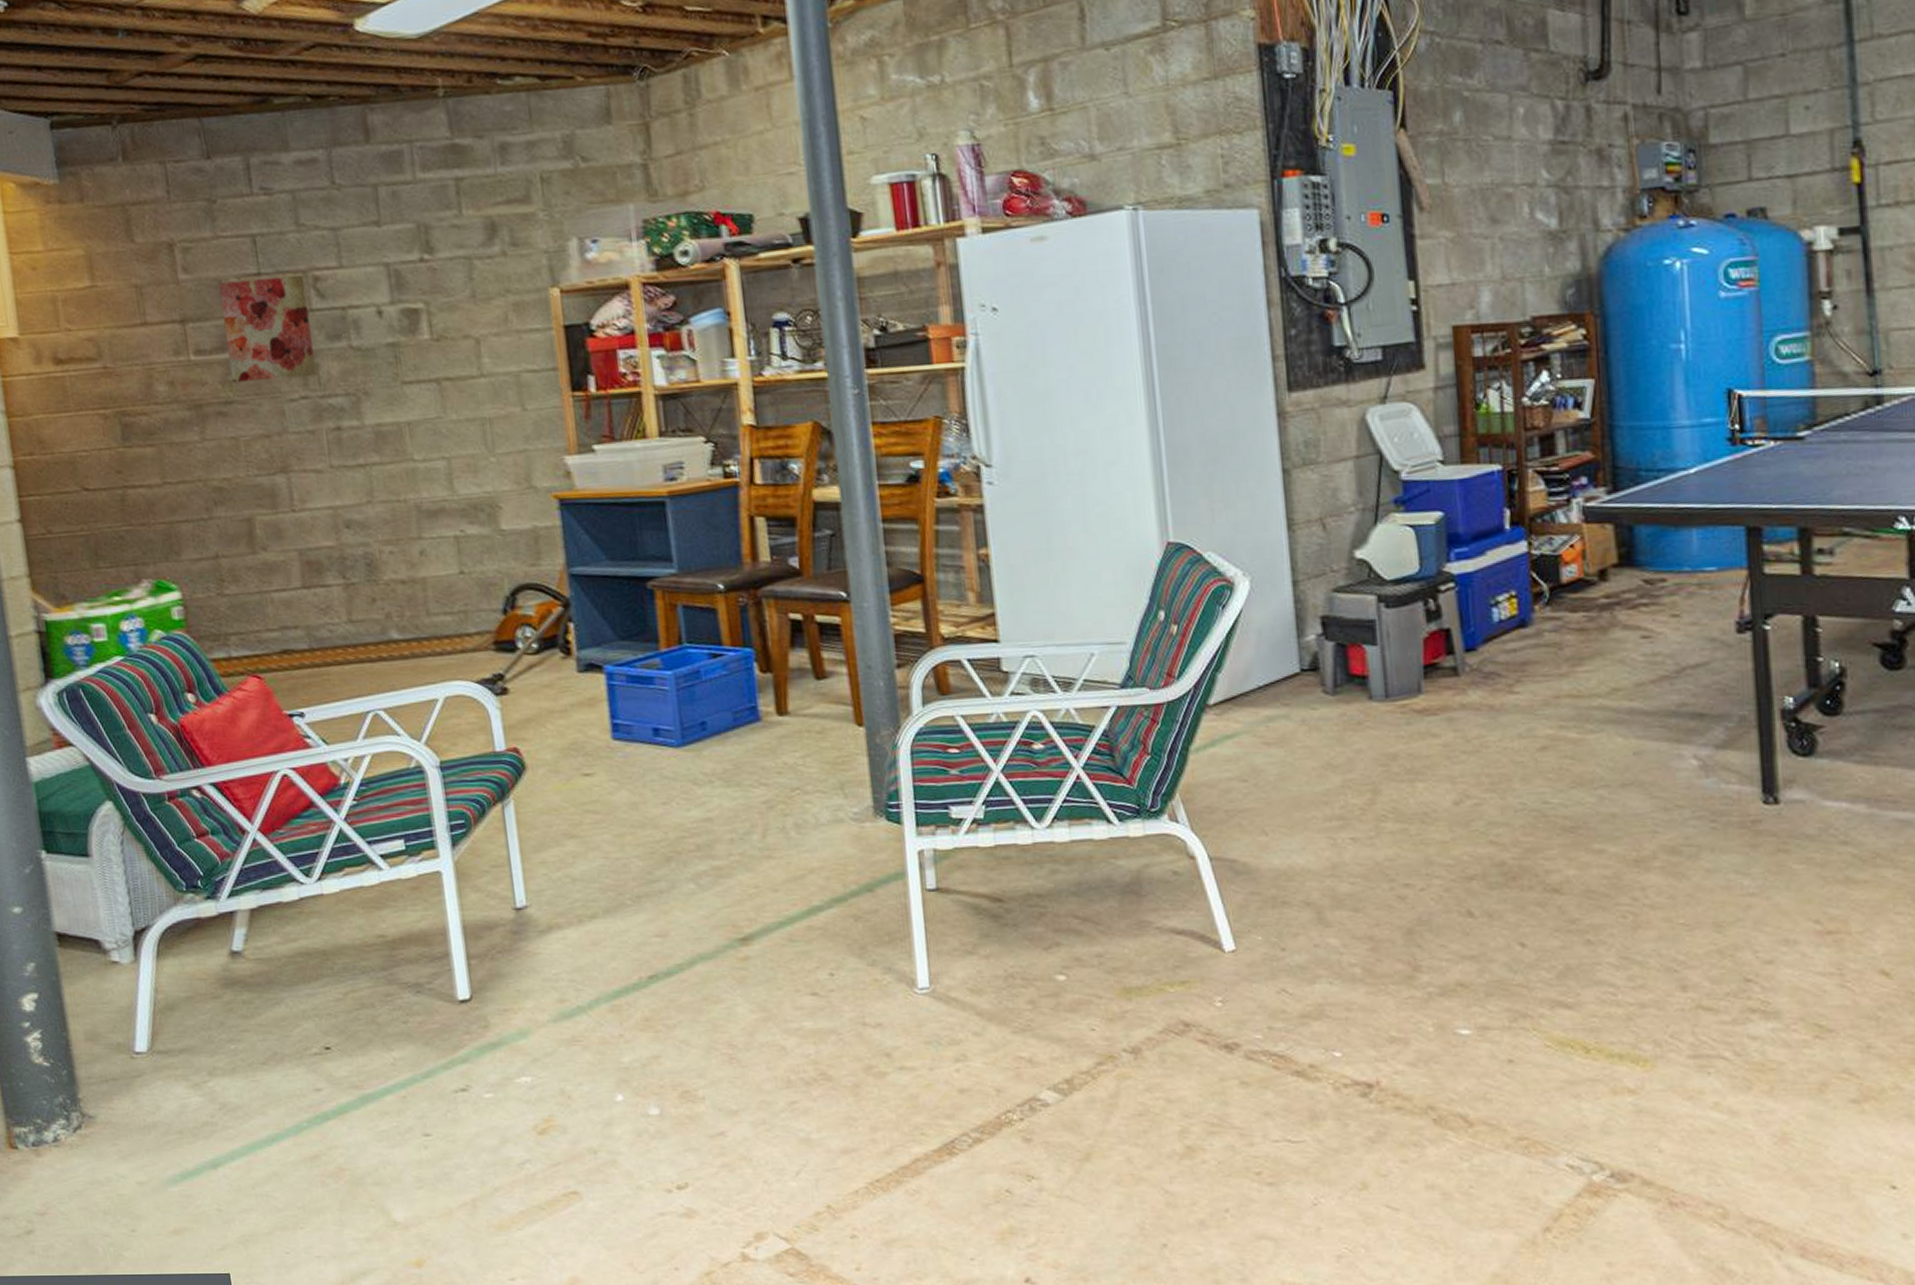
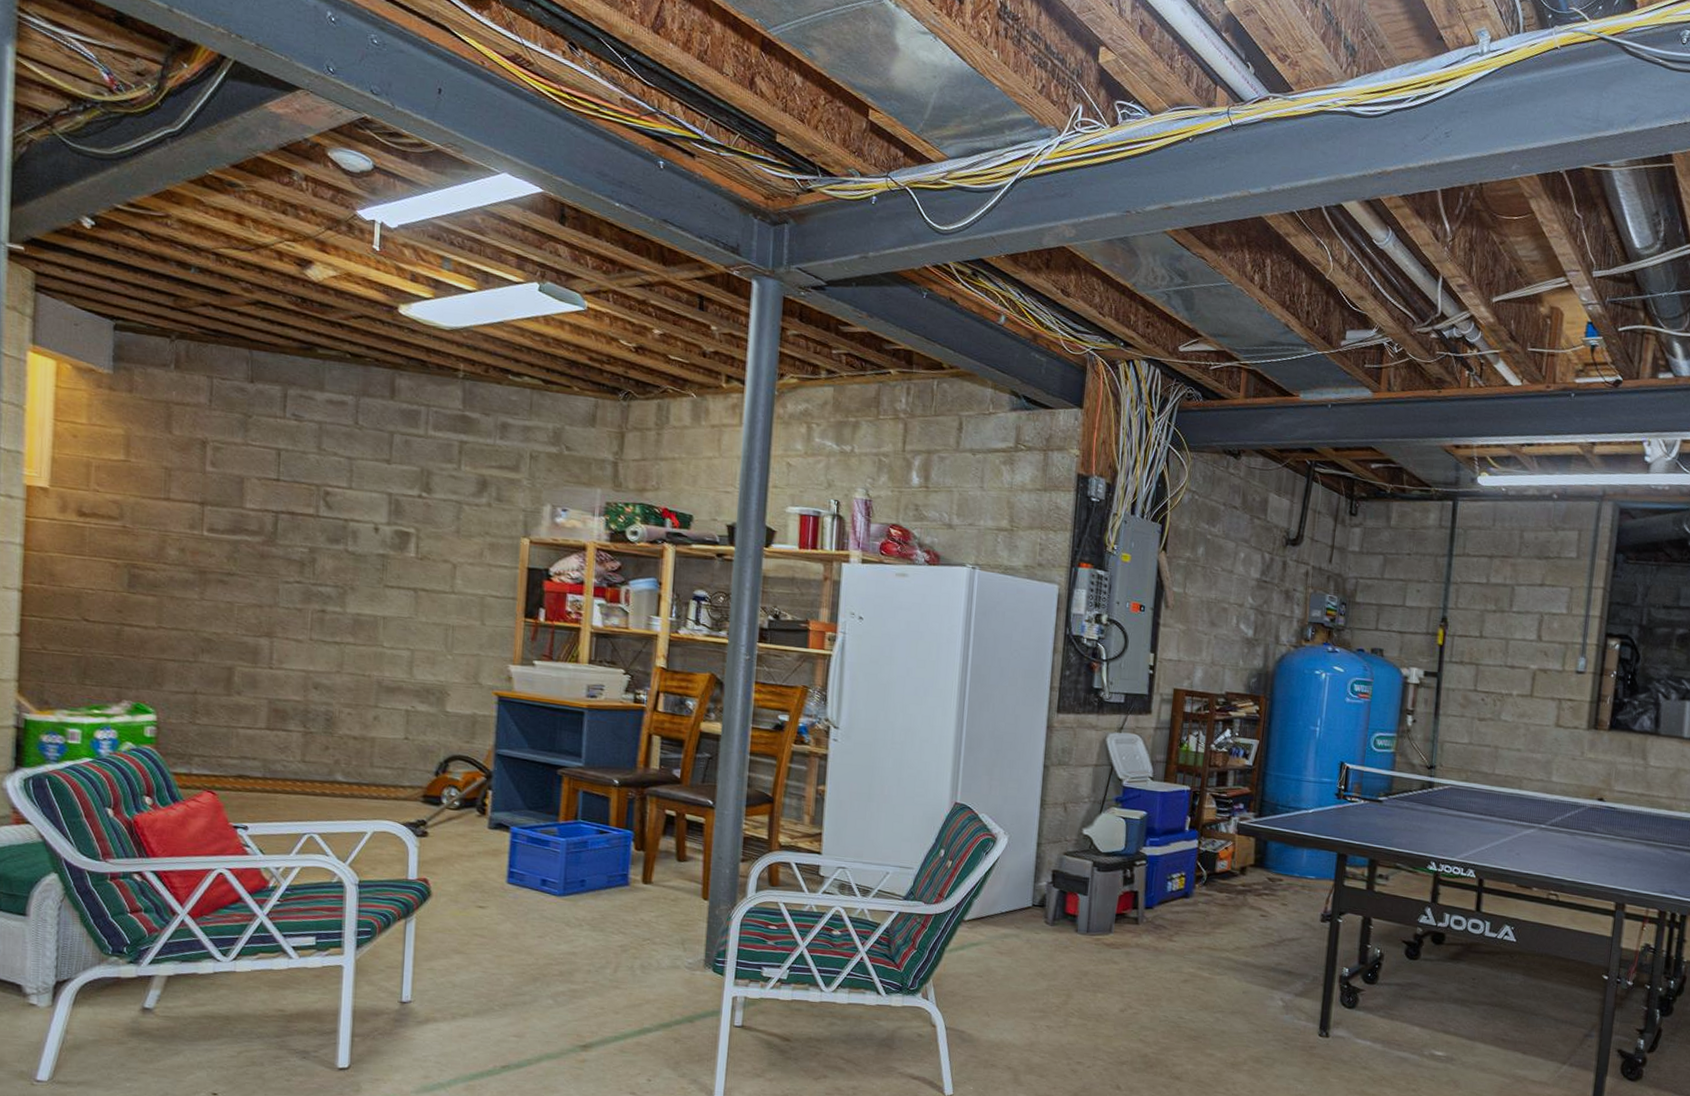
wall art: present [218,275,316,383] -> none [237,480,316,567]

